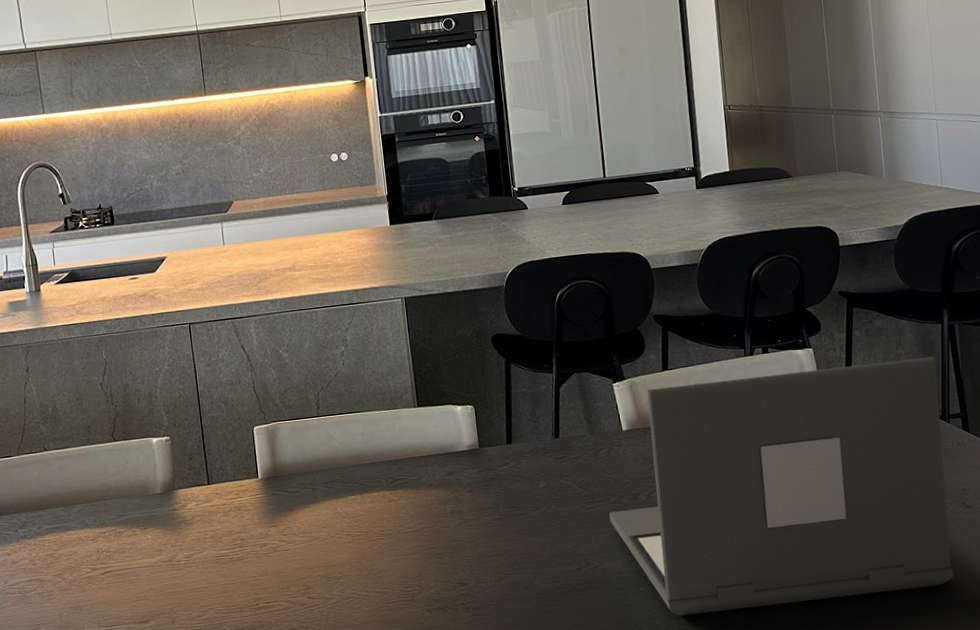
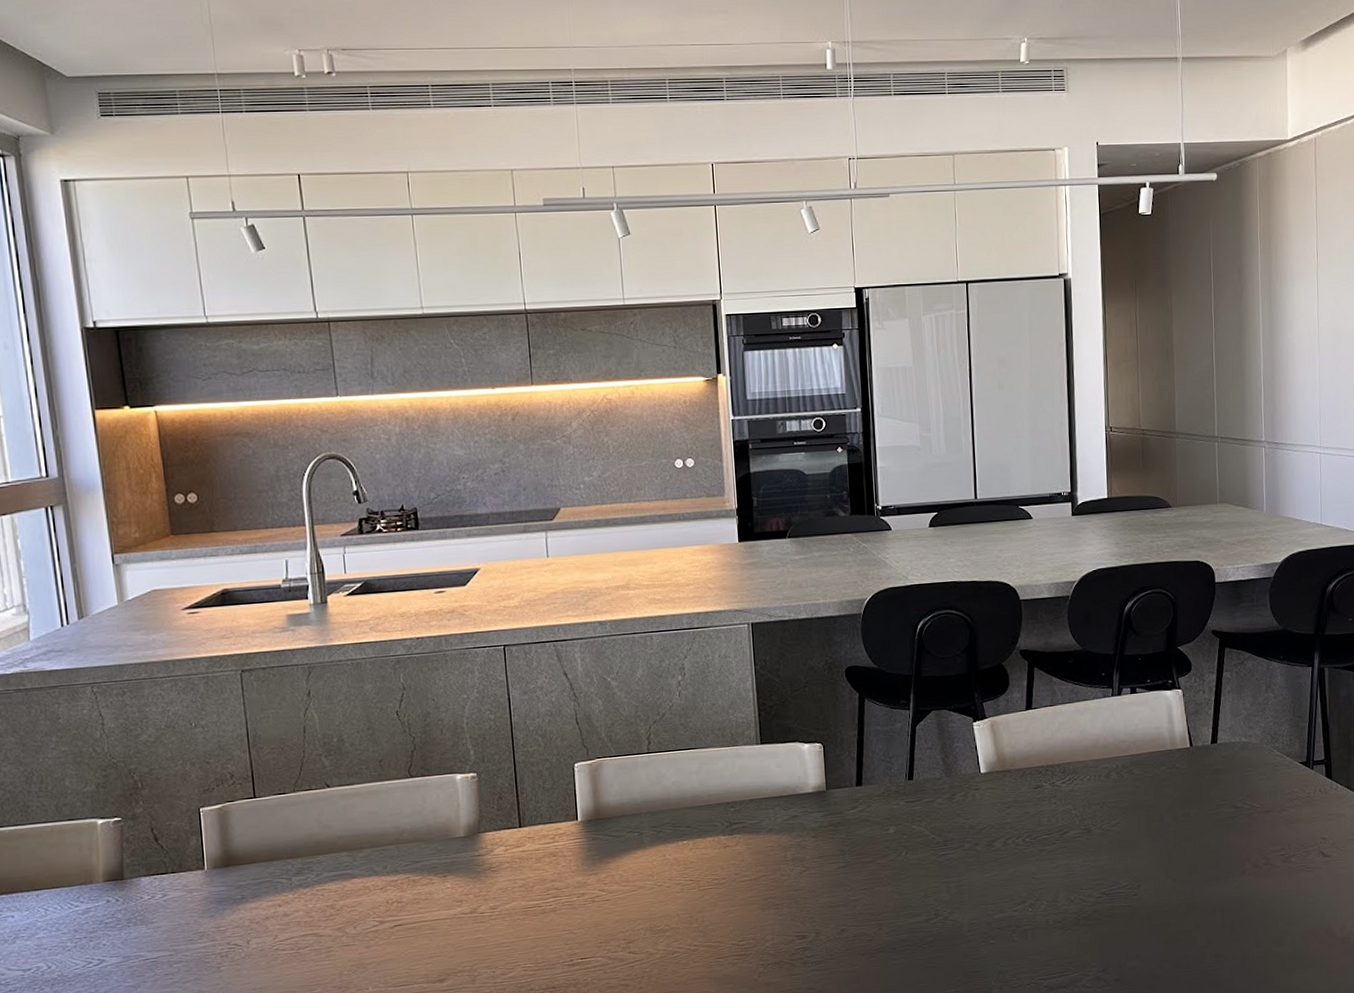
laptop: present [609,356,954,616] -> none [962,701,1308,970]

